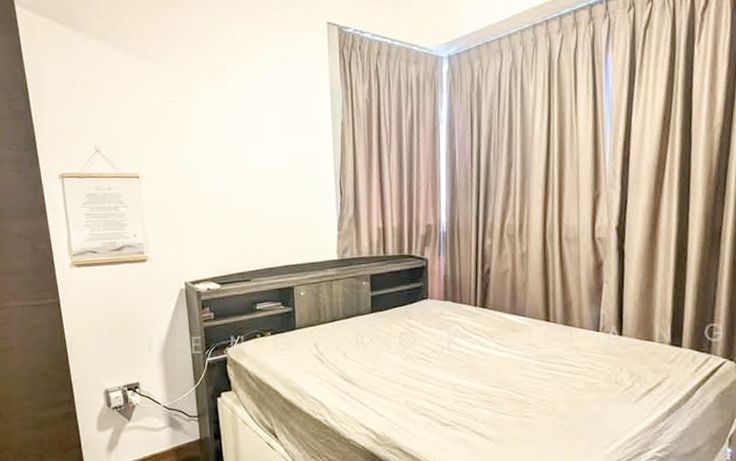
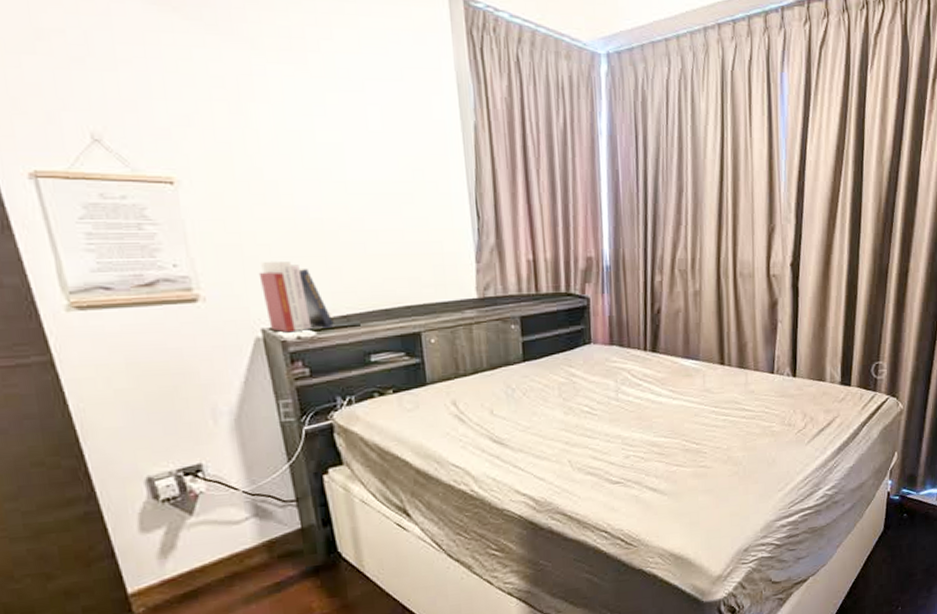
books: none [186,231,233,285] -> present [258,260,334,333]

